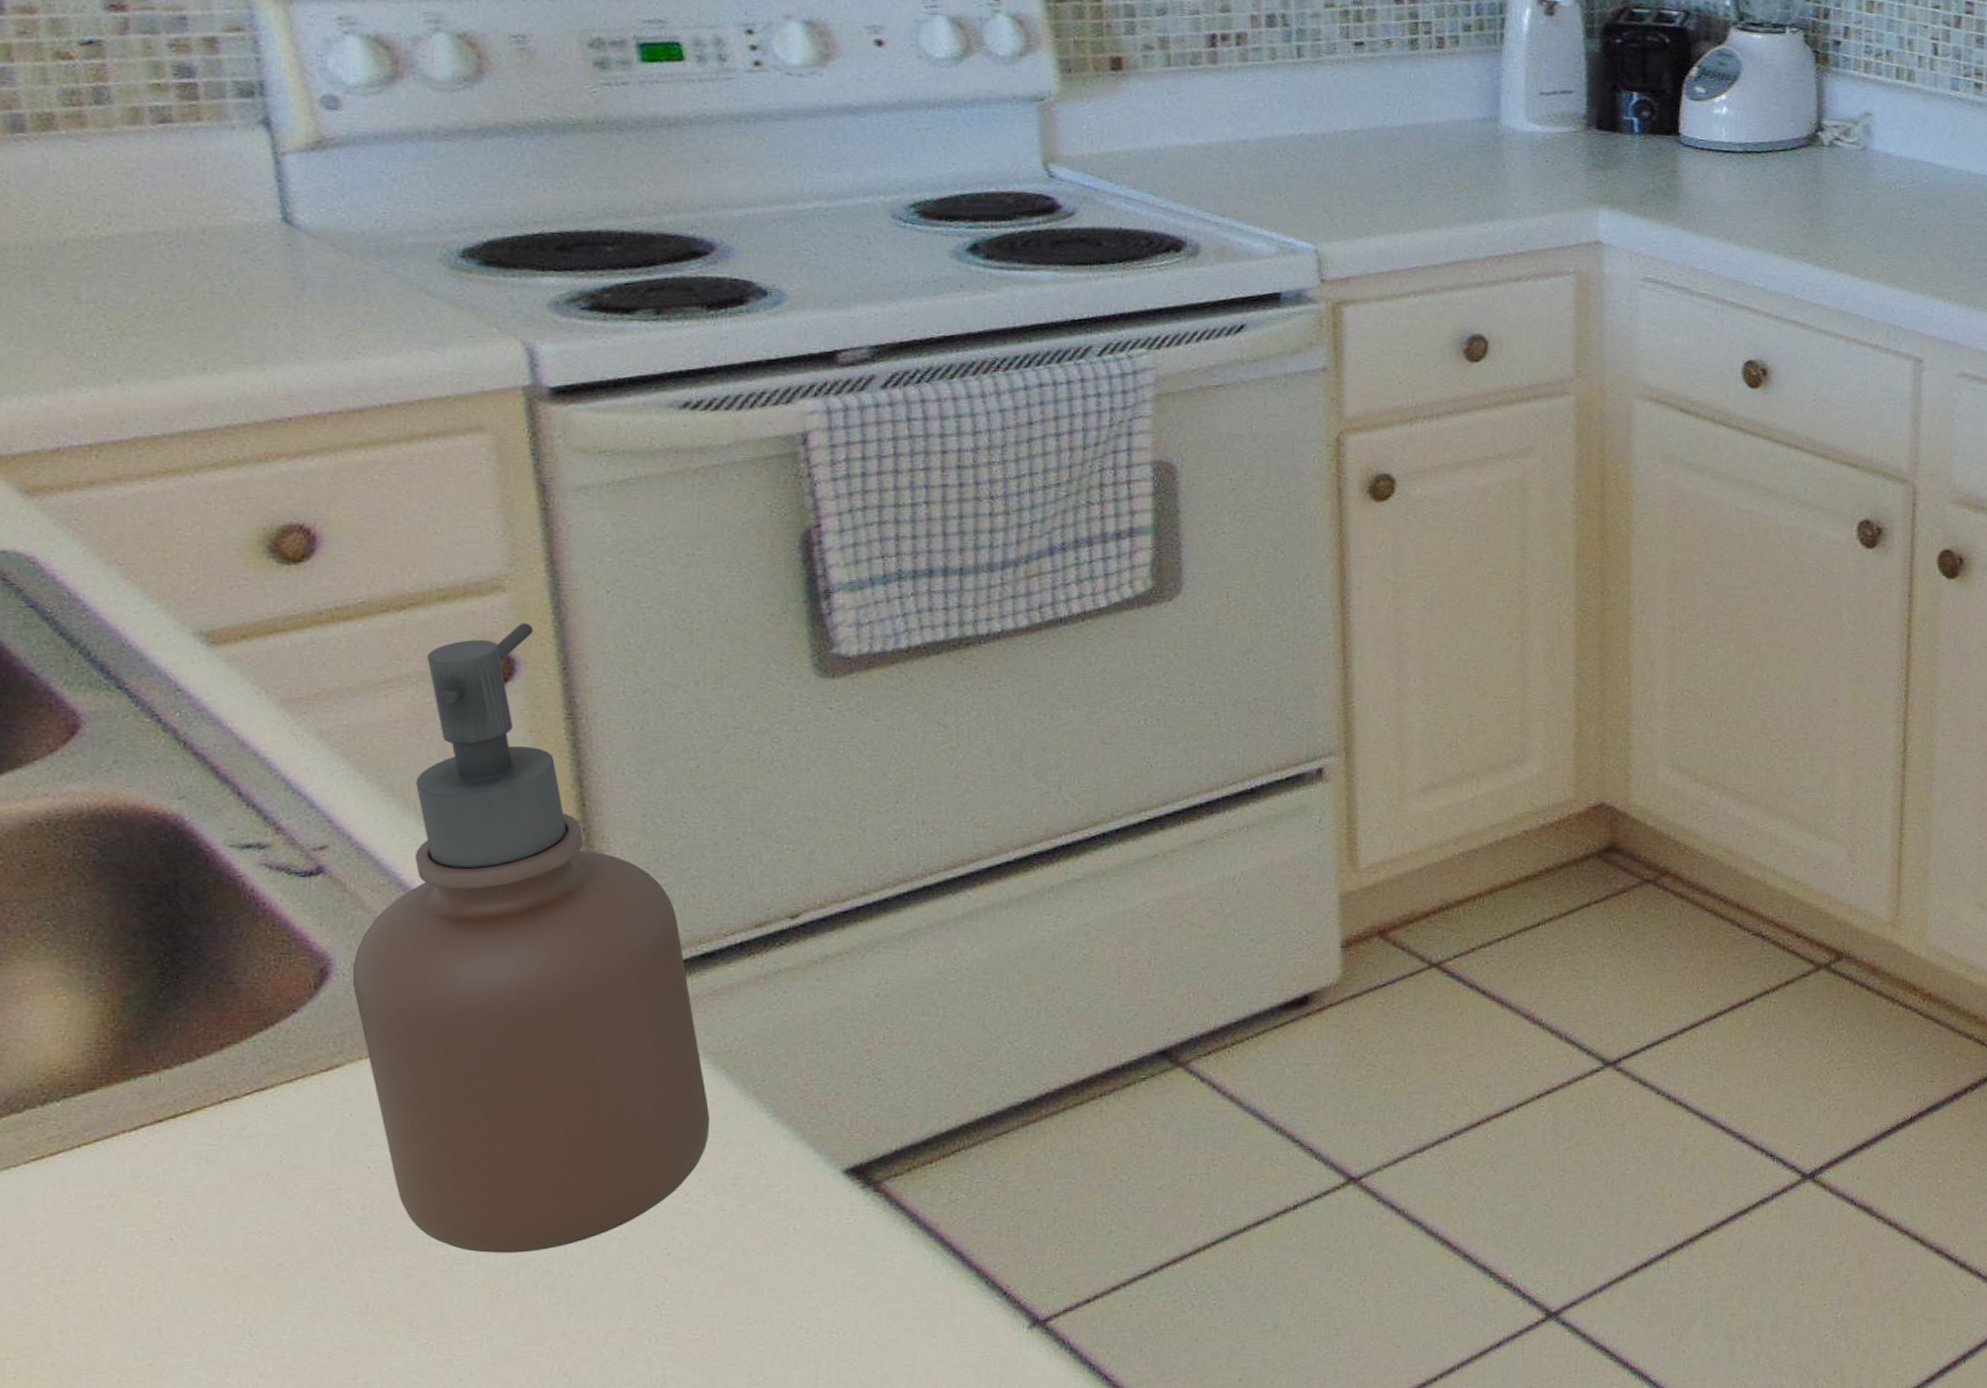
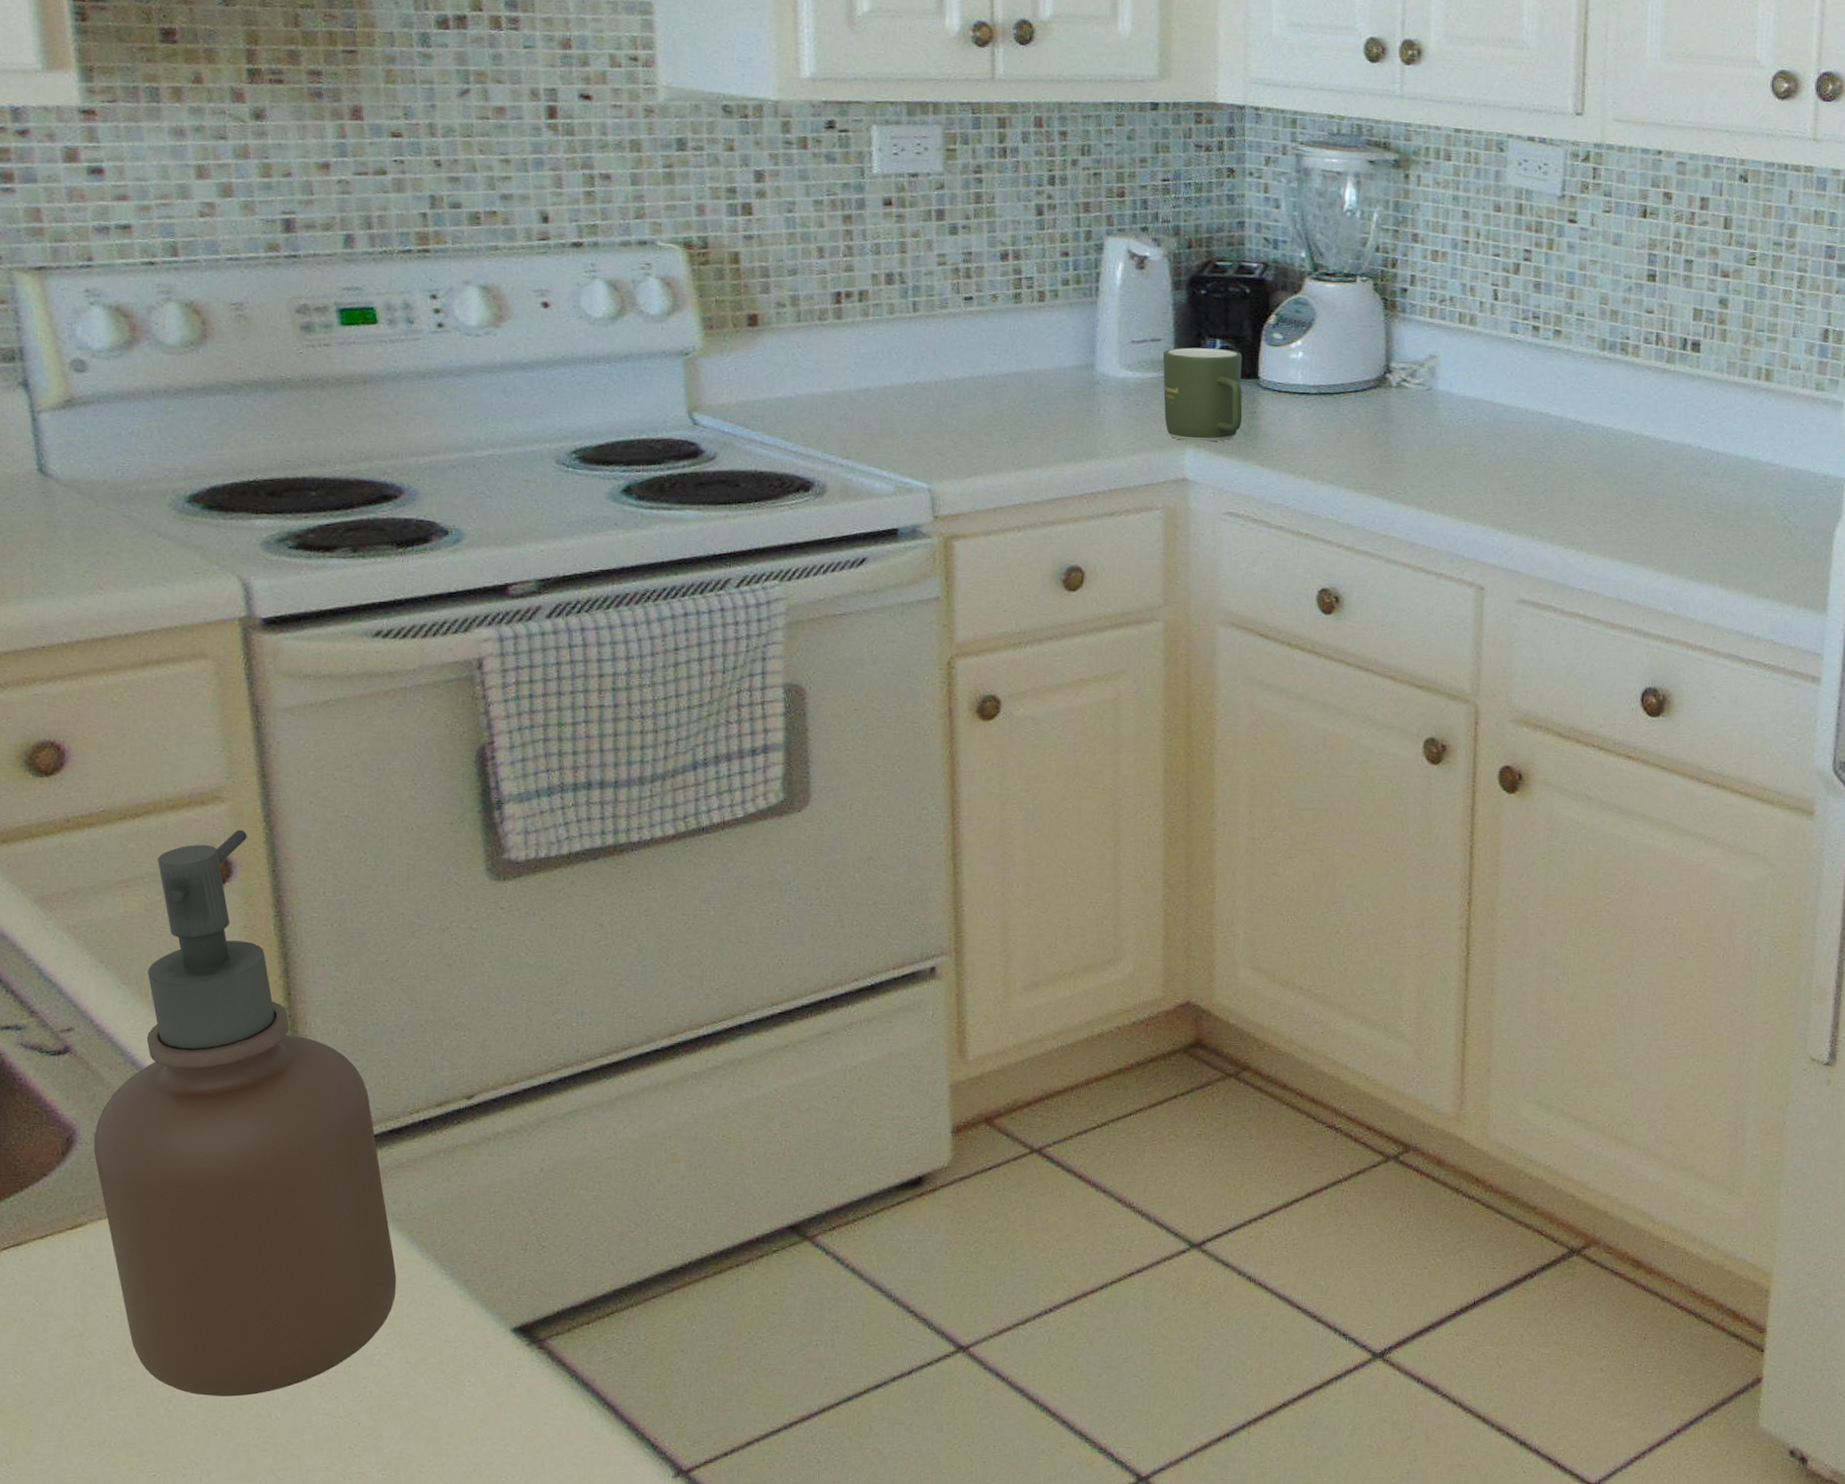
mug: none [1574,100,1662,202] -> present [1162,347,1243,442]

